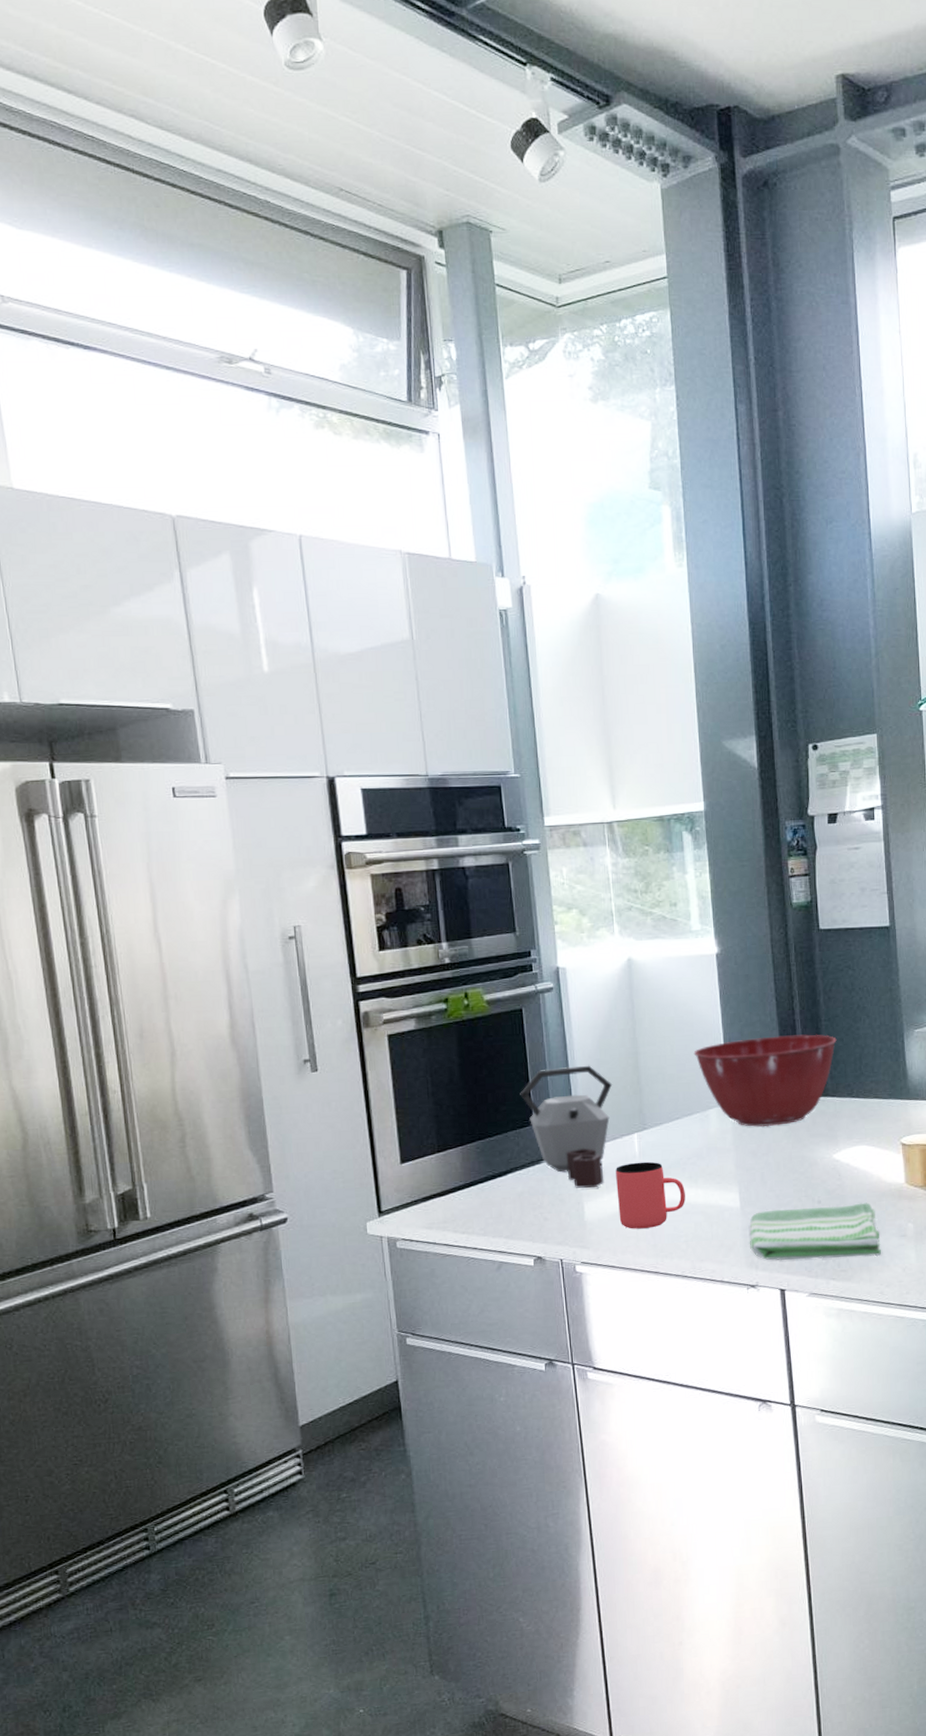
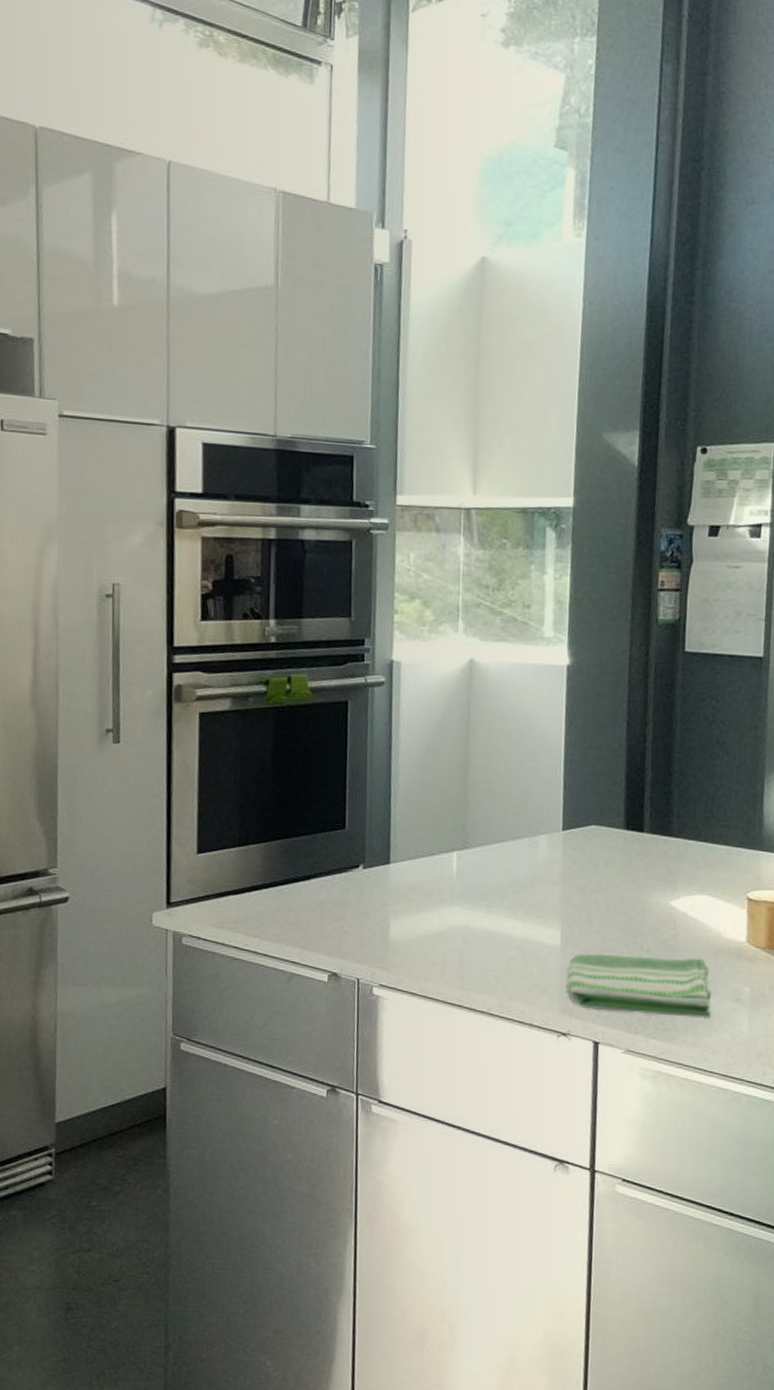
kettle: present [520,1065,613,1189] -> none [334,769,437,906]
cup: present [616,1161,685,1229] -> none [426,883,502,957]
mixing bowl: present [693,1034,837,1127] -> none [529,762,689,862]

